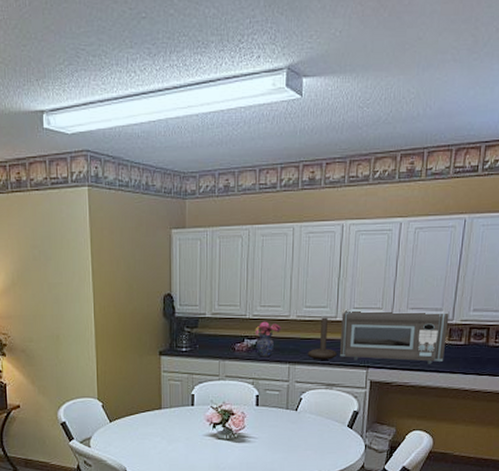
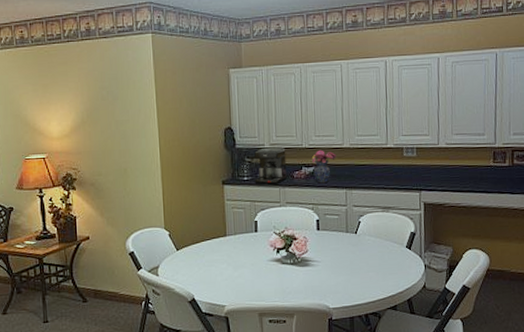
coffee maker: none [193,317,228,357] -> present [254,147,287,185]
paper towel holder: present [307,317,338,360] -> none [362,145,391,185]
microwave: present [340,309,450,364] -> none [392,136,492,185]

